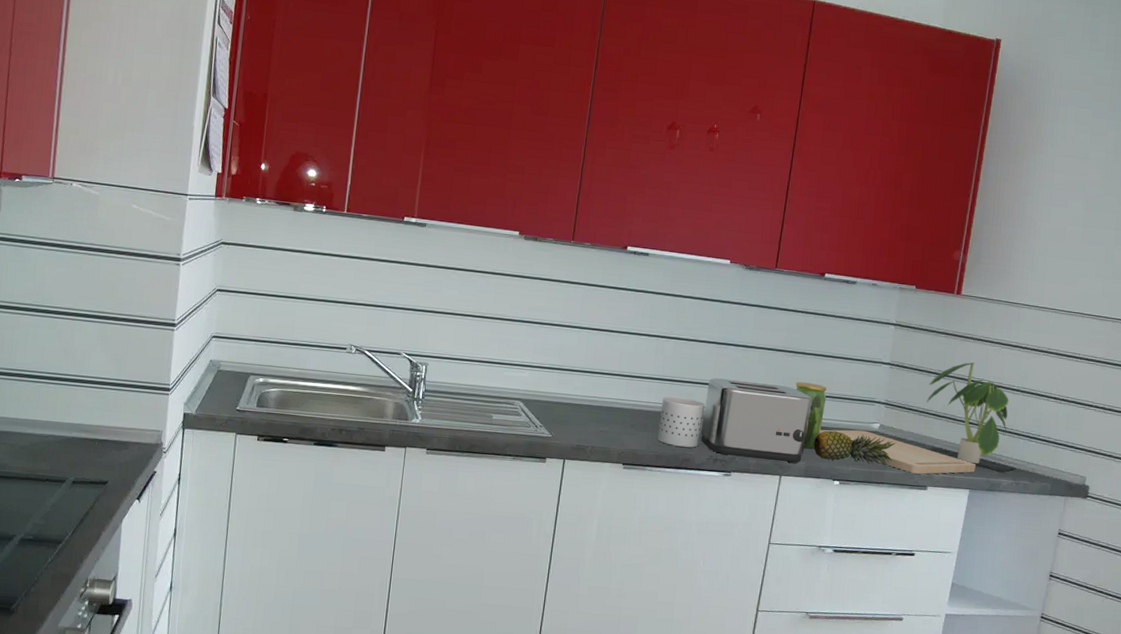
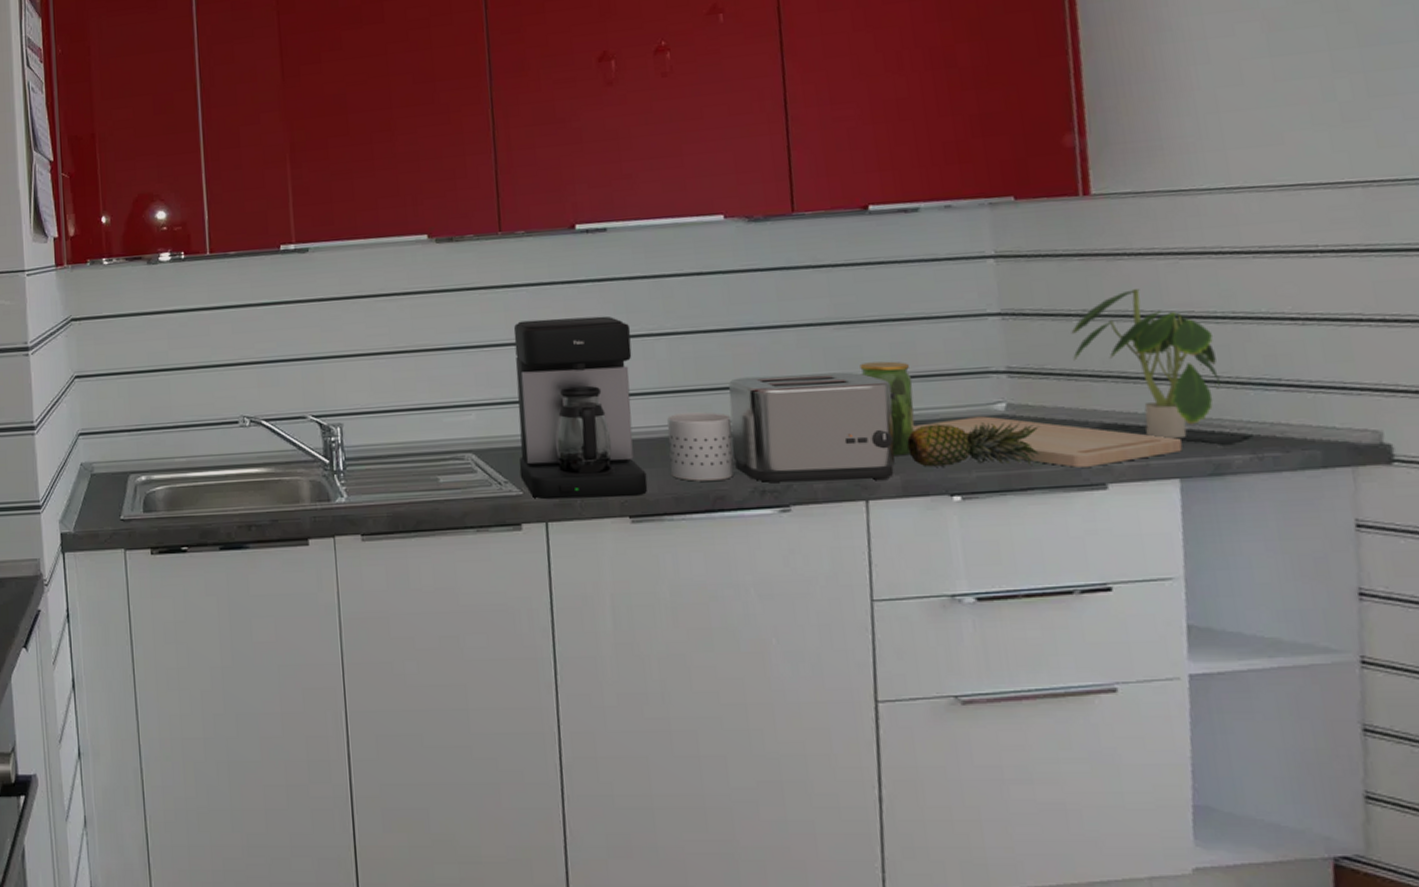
coffee maker: none [552,310,651,451] -> present [513,316,648,500]

